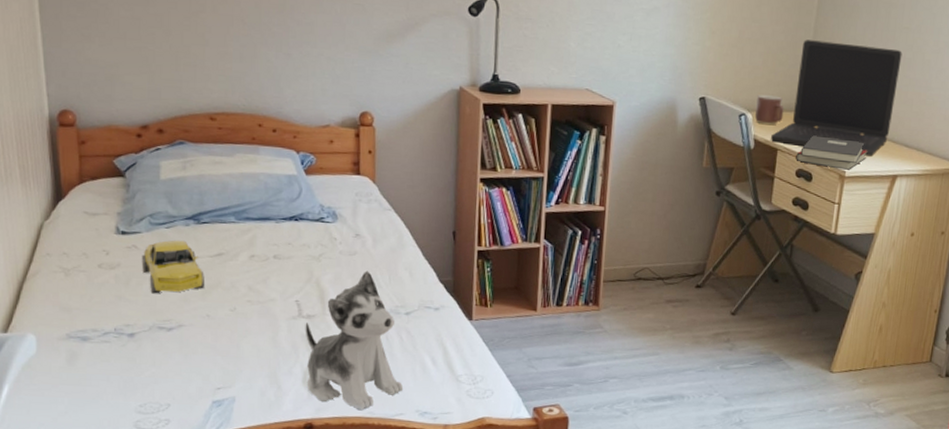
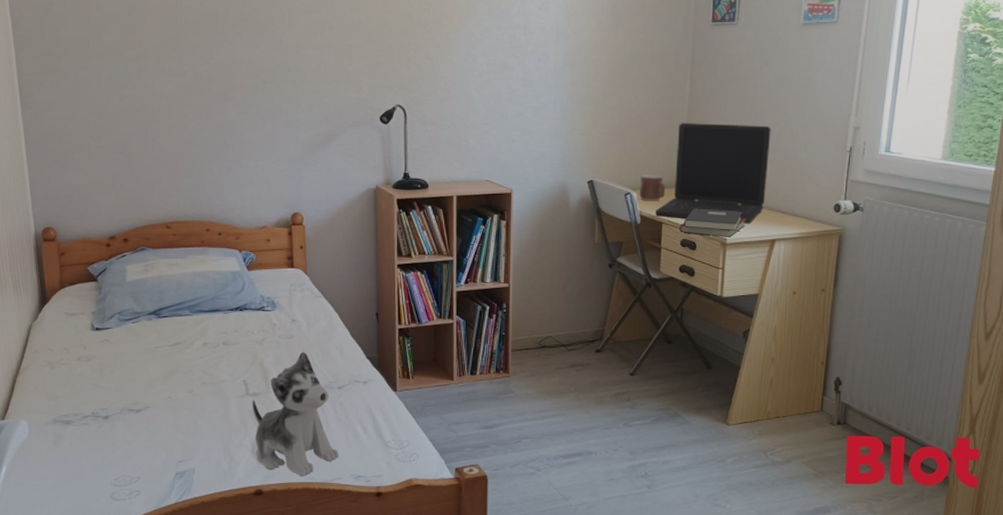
toy car: present [141,240,204,294] -> none [113,333,165,381]

